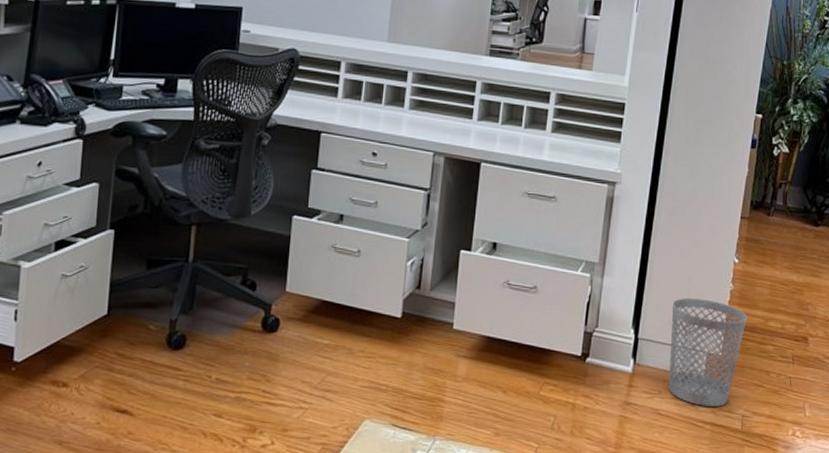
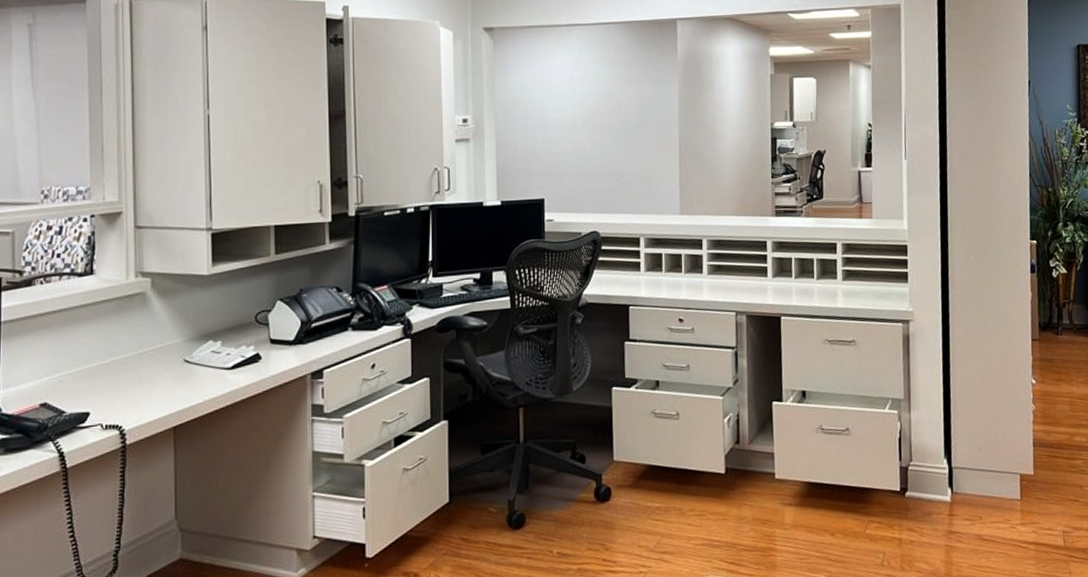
wastebasket: present [668,297,747,407] -> none [979,422,1053,527]

